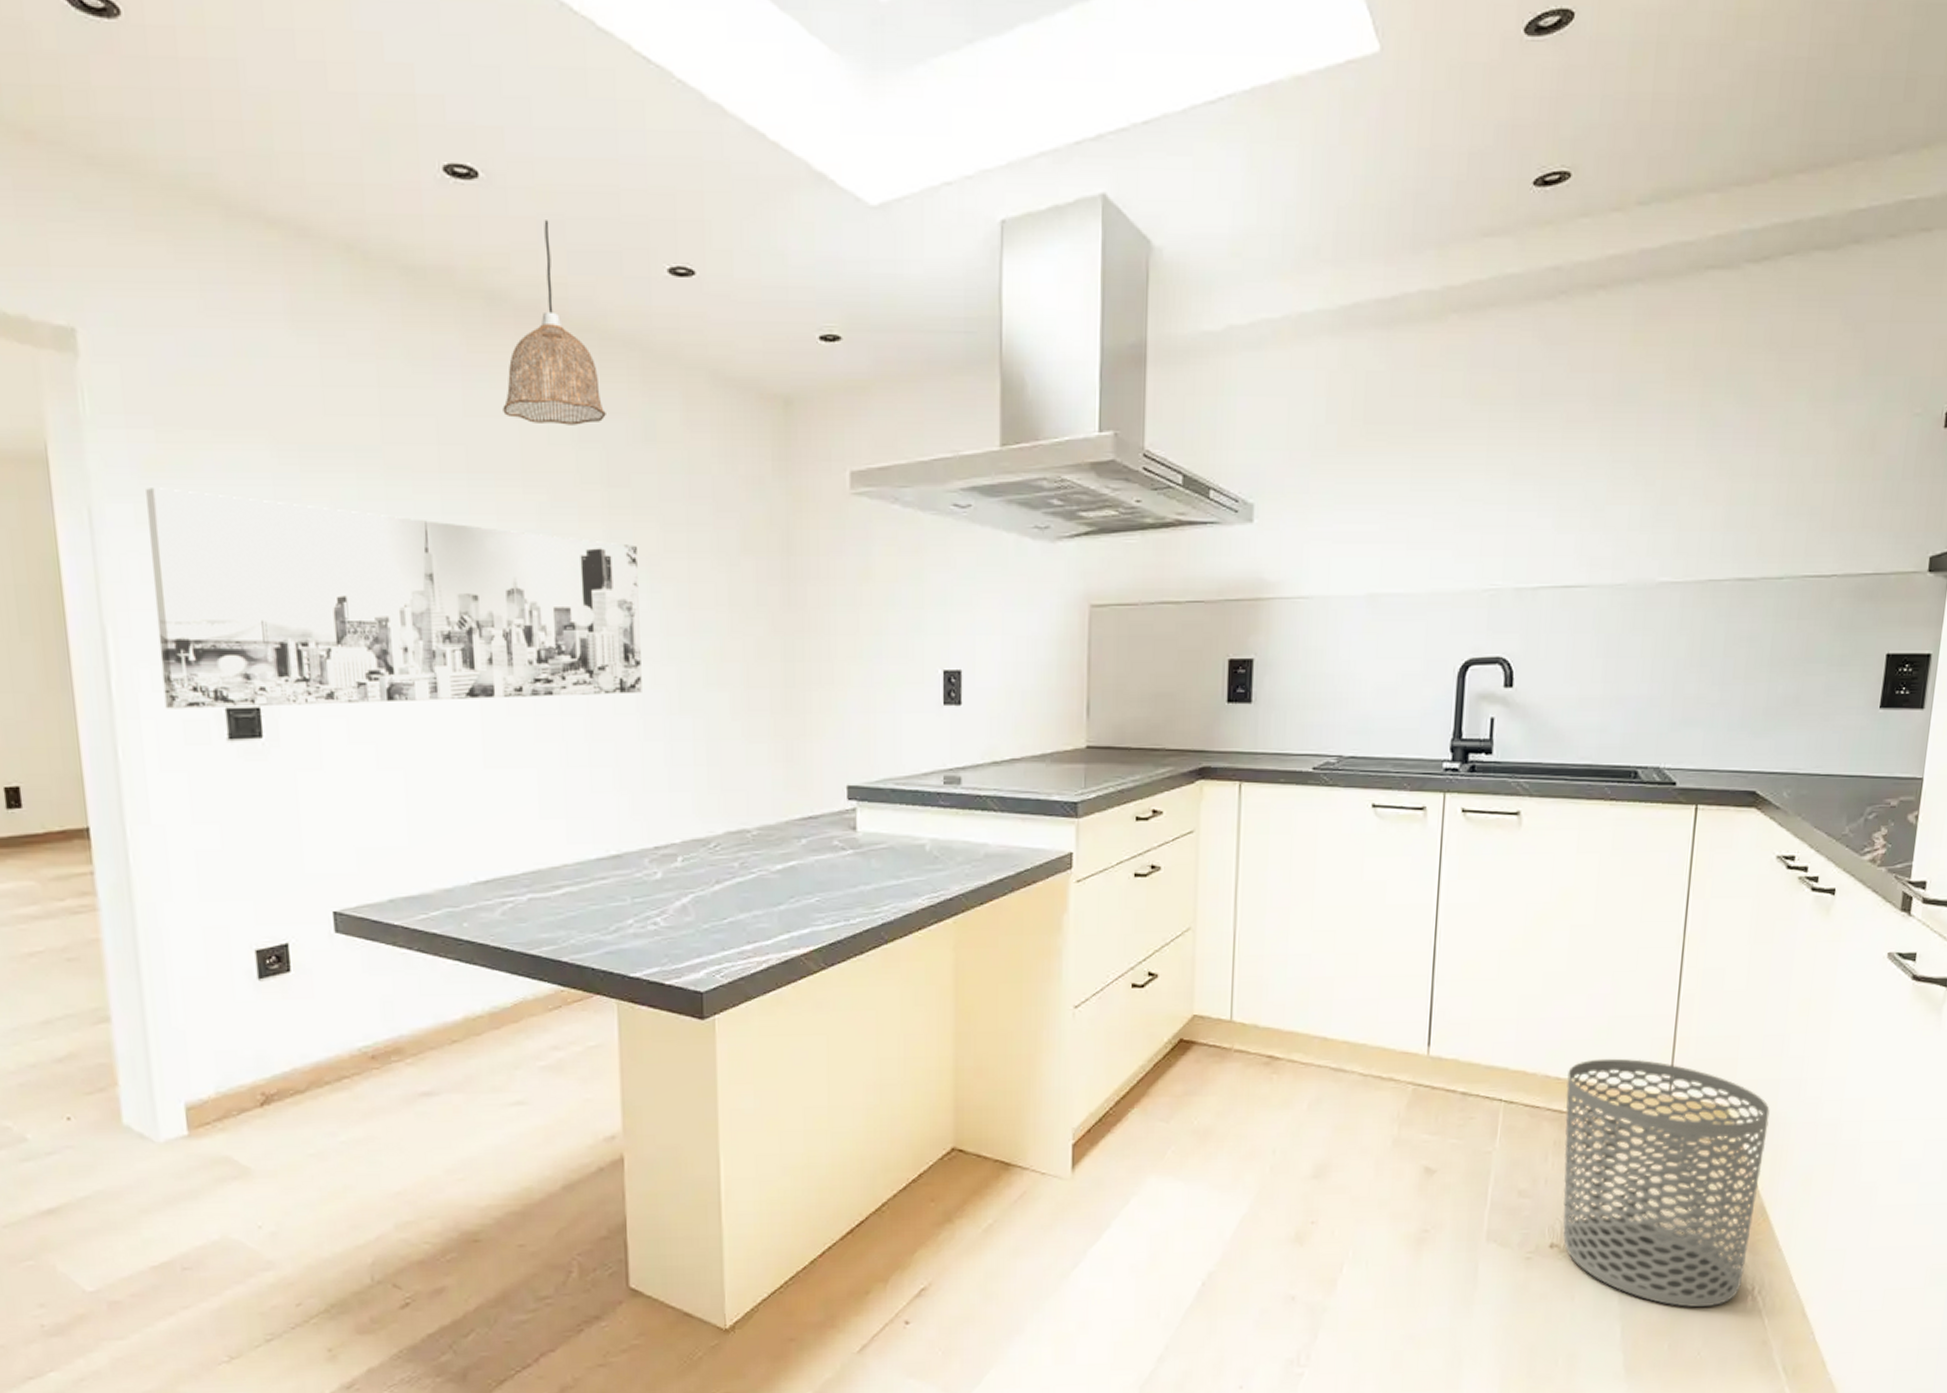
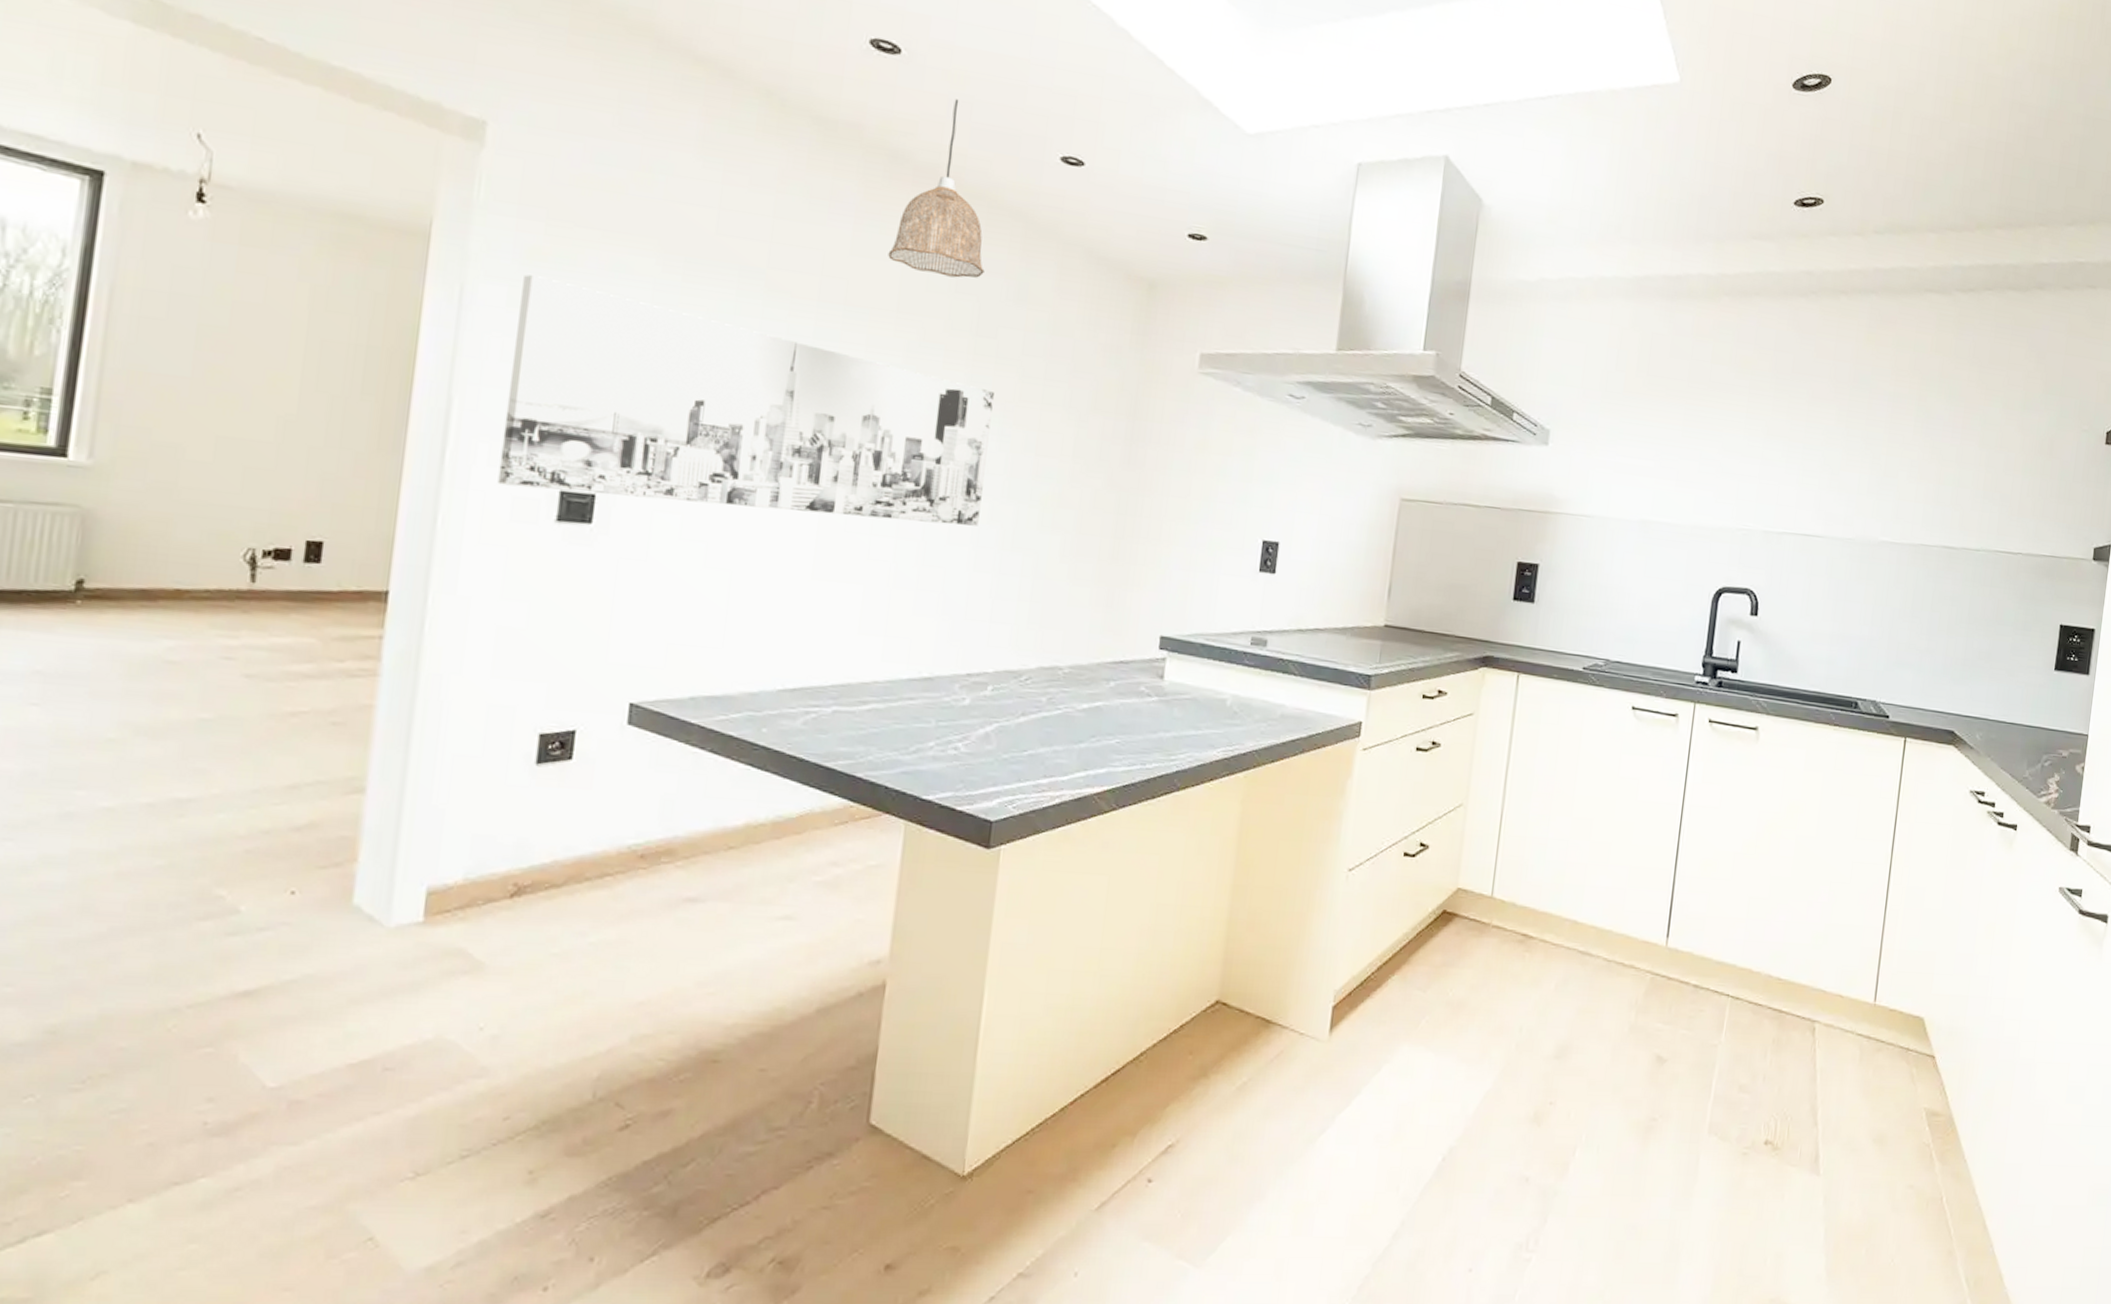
waste bin: present [1562,1058,1770,1308] -> none [1776,963,1960,1214]

